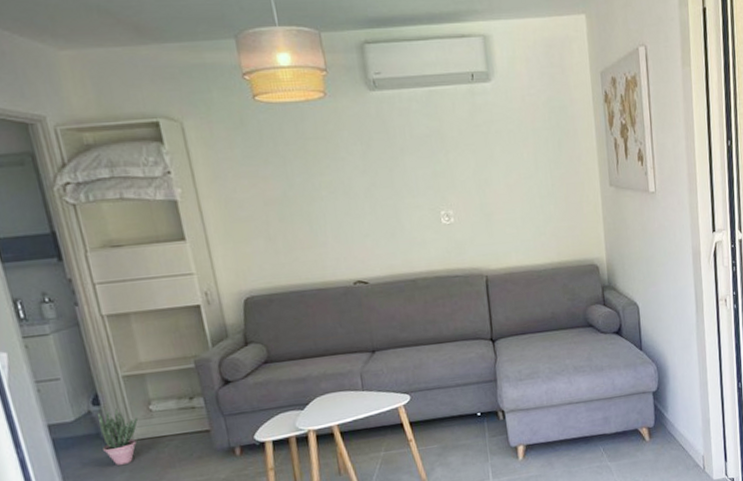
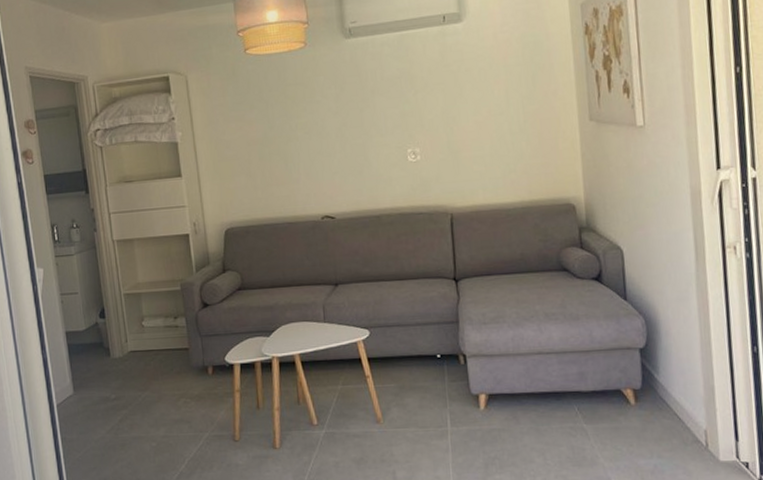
potted plant: present [98,409,139,466] -> none [103,322,133,374]

